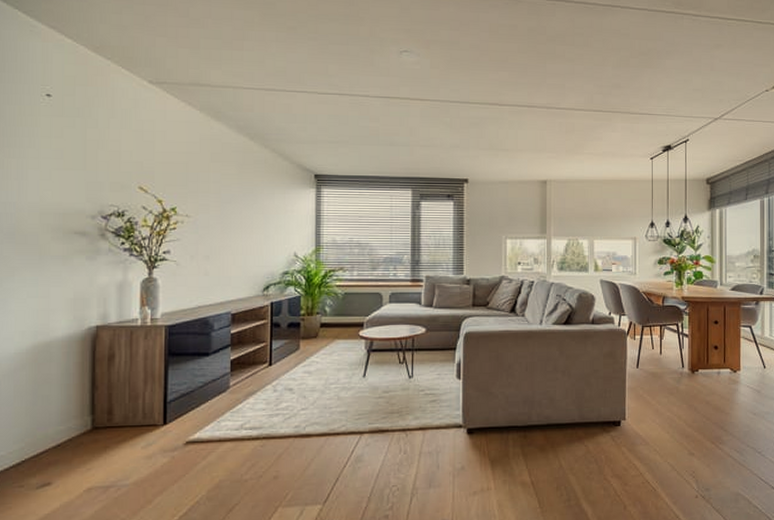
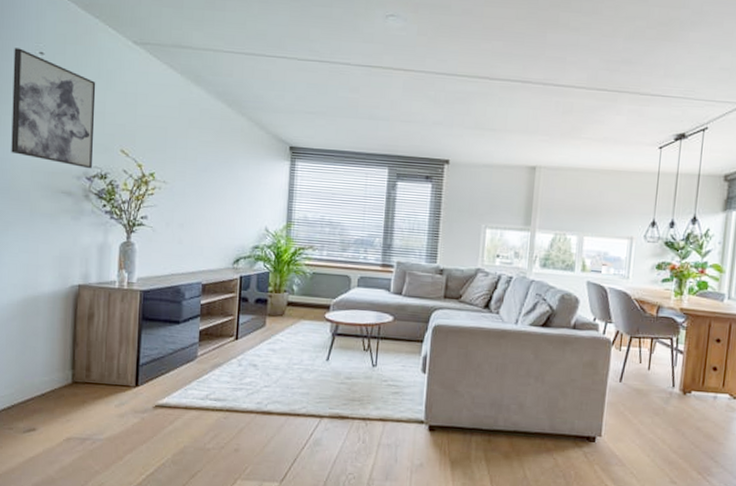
wall art: none [16,91,110,208] -> present [11,48,96,169]

